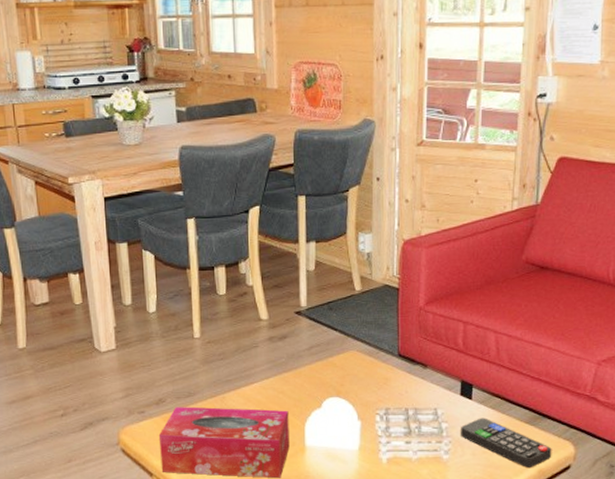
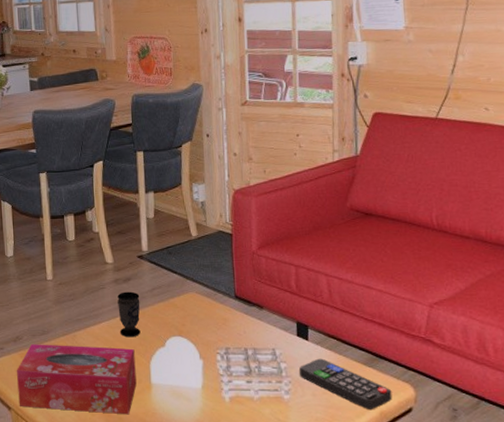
cup: none [272,350,296,399] -> present [117,291,141,338]

